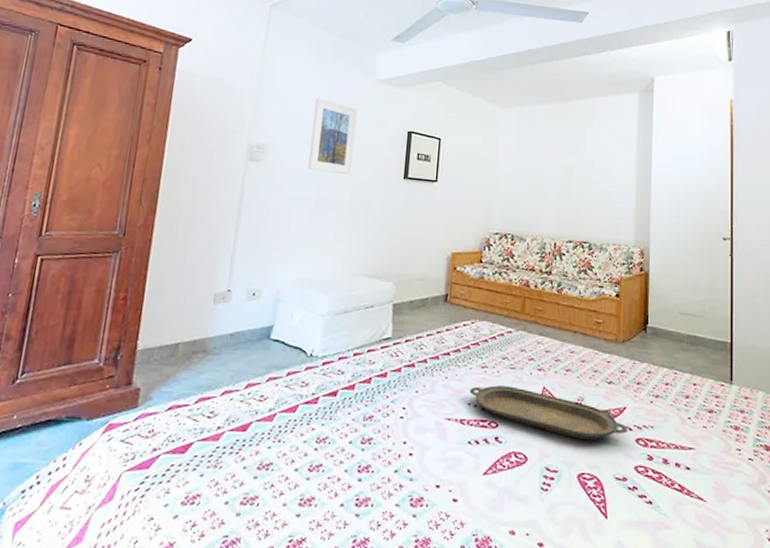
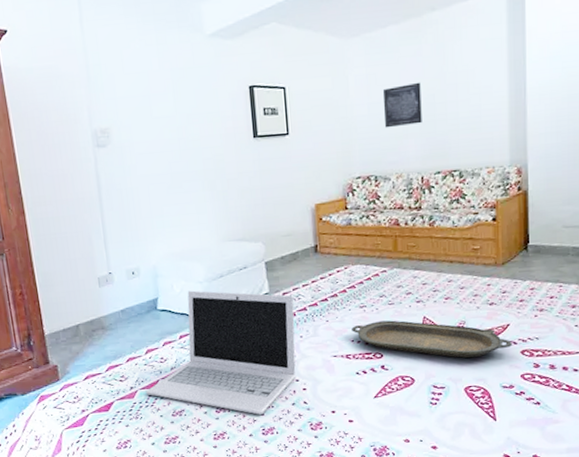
laptop: none [233,323,415,480] -> present [145,290,297,415]
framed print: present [308,97,358,175] -> none [146,67,199,146]
wall art: none [526,156,561,194] -> present [382,82,422,128]

